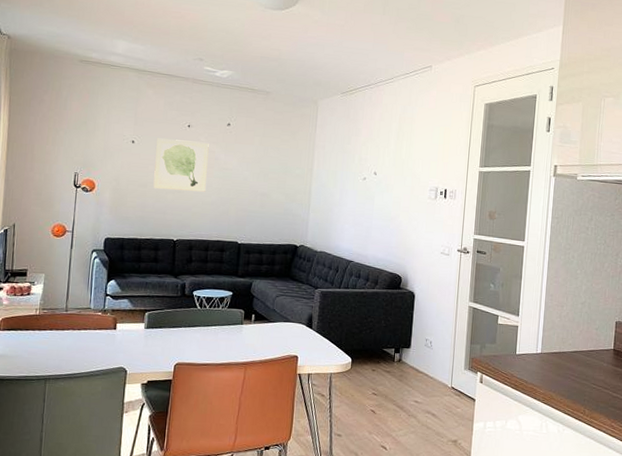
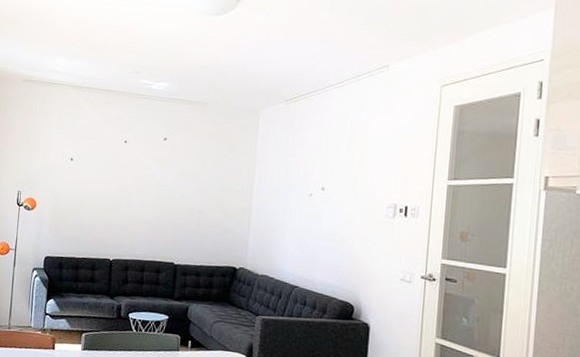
wall art: present [153,138,209,192] -> none [90,155,145,210]

